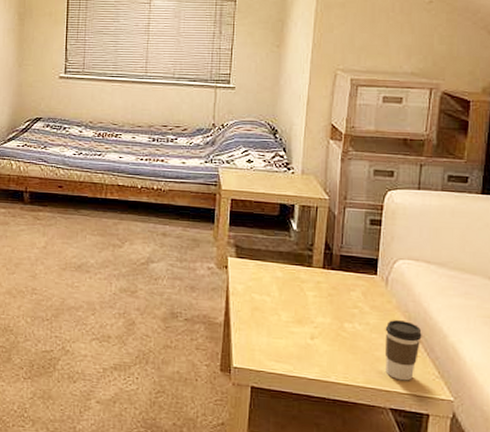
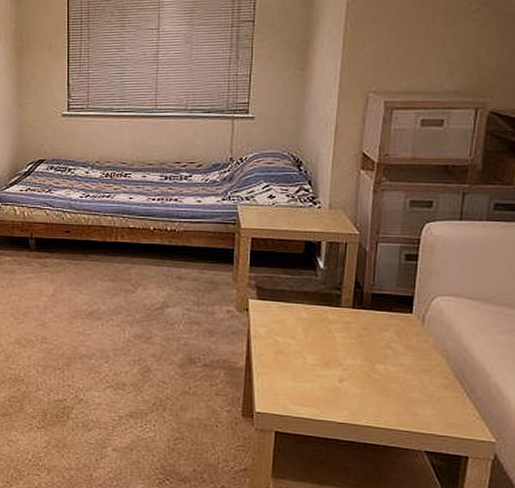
coffee cup: present [385,320,422,381] -> none [421,360,462,423]

